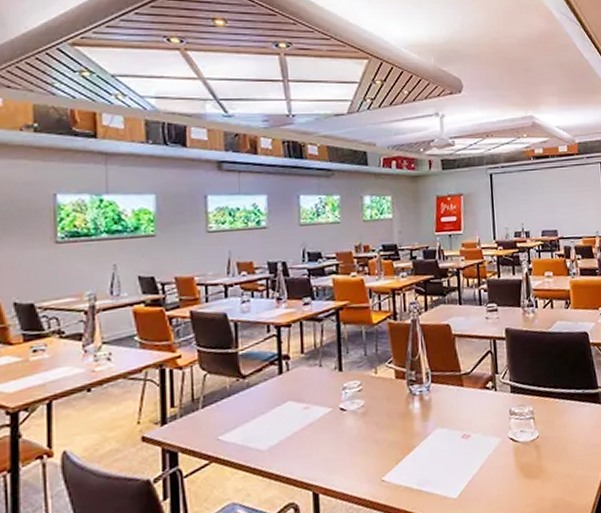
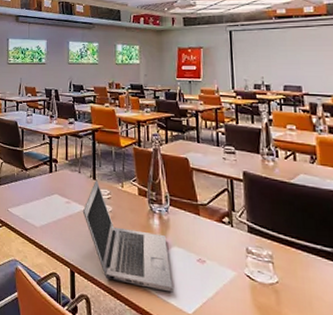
laptop: none [326,370,437,489] -> present [82,179,173,293]

